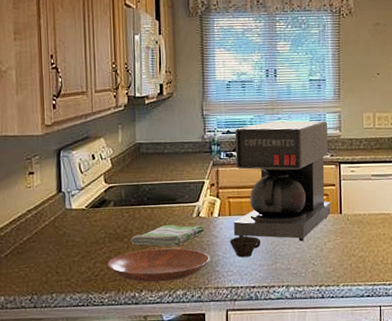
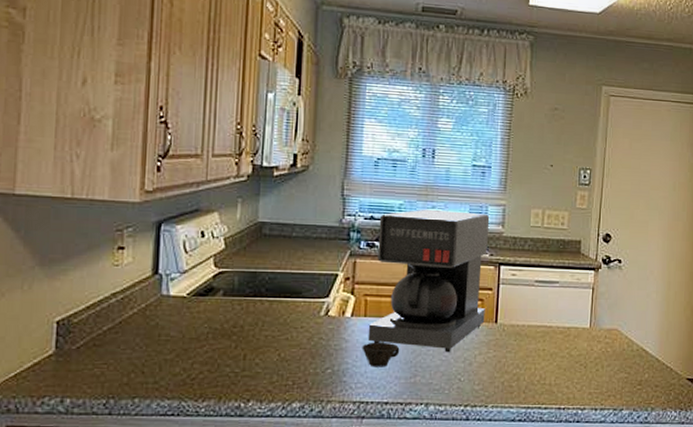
bowl: present [107,248,211,282] -> none [208,351,337,391]
dish towel: present [131,225,205,247] -> none [241,323,333,349]

